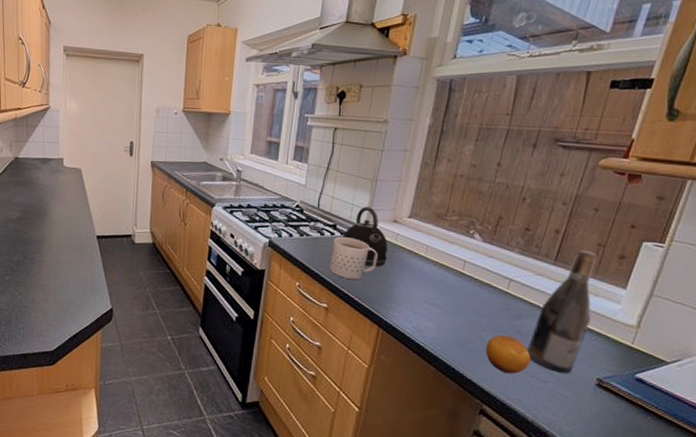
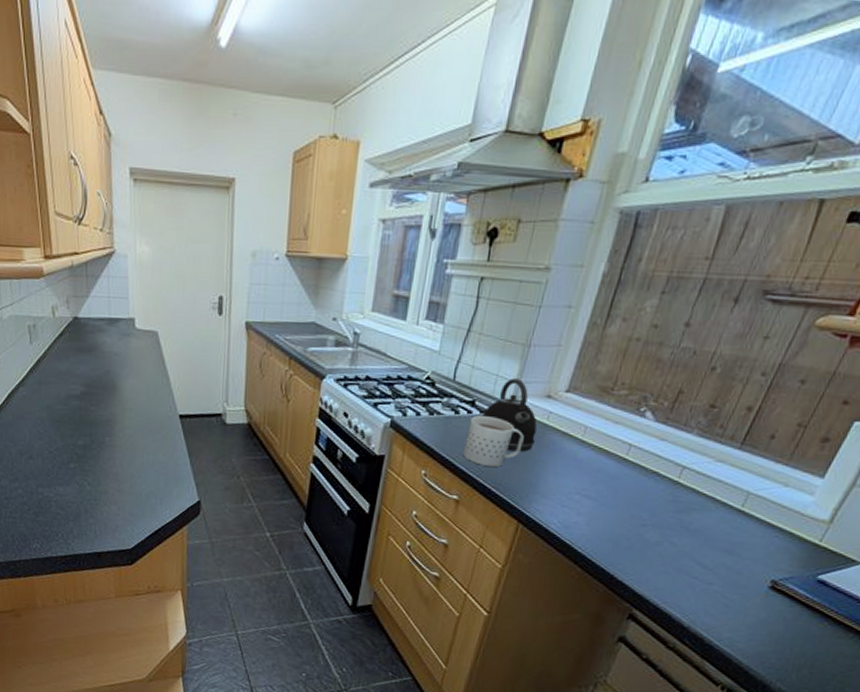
fruit: present [486,334,531,374] -> none [643,531,697,575]
wine bottle: present [527,249,597,373] -> none [693,430,795,575]

